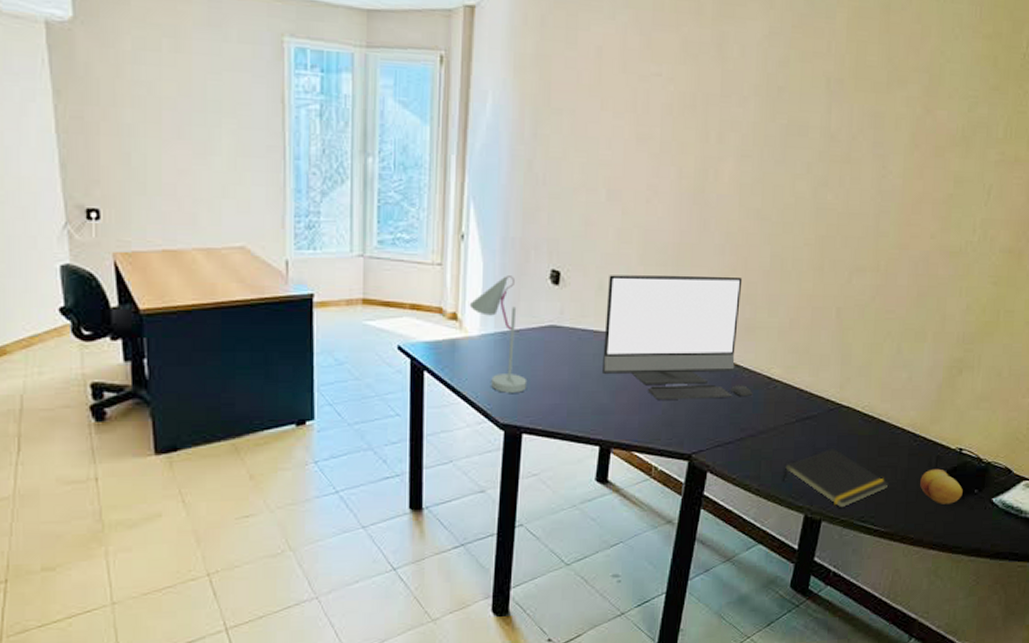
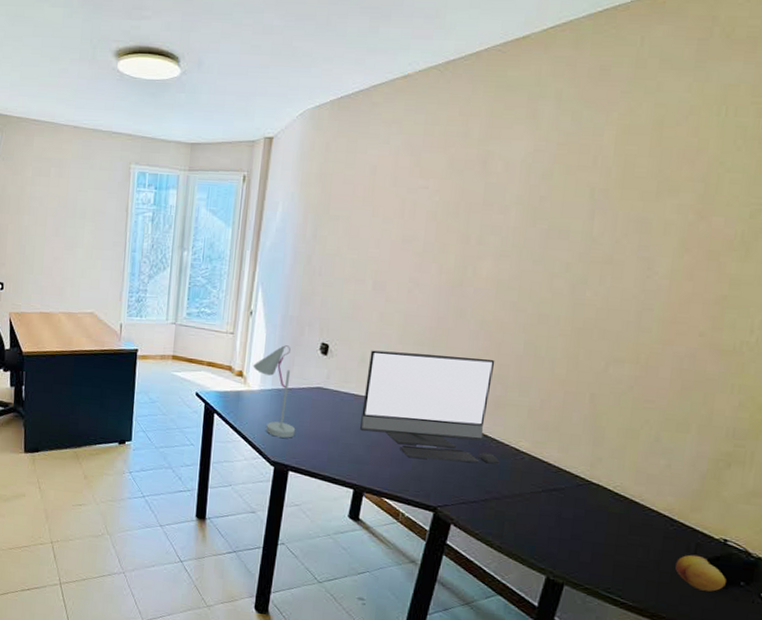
notepad: present [782,448,890,508] -> none [525,520,641,577]

